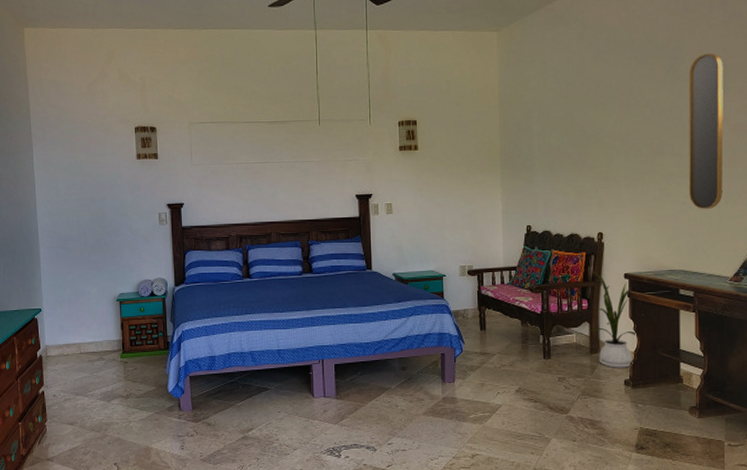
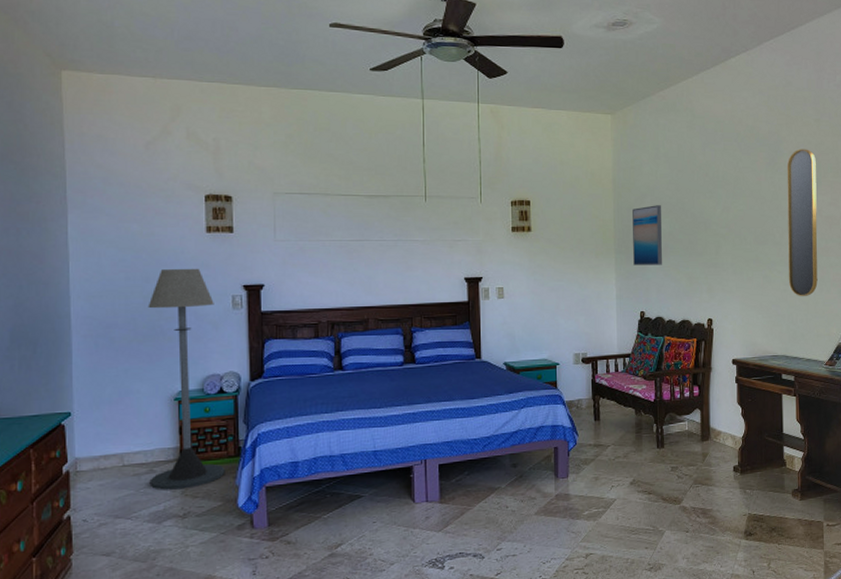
floor lamp: none [94,190,157,375] -> present [148,268,225,490]
wall art: none [519,120,550,180] -> present [632,205,662,265]
house plant: present [591,271,636,368] -> none [701,358,744,455]

